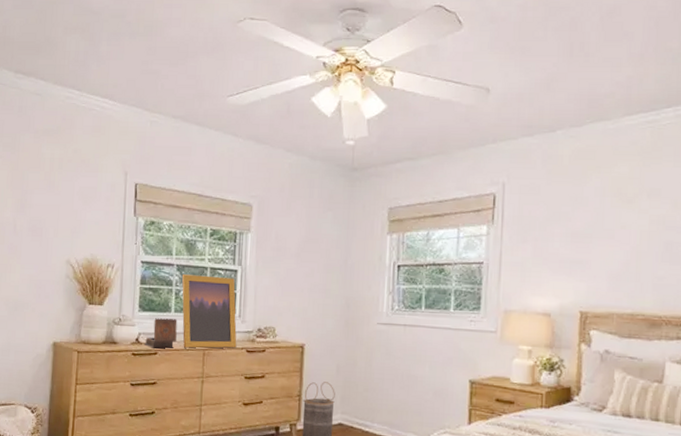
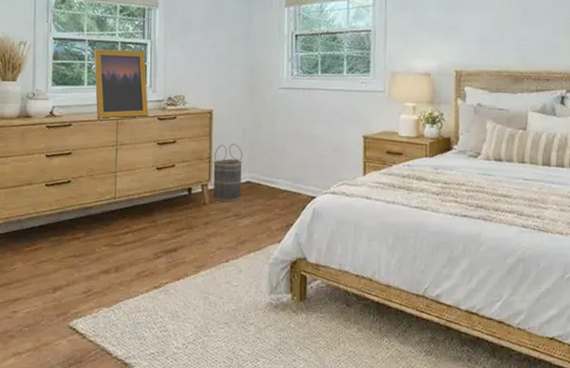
jewelry box: present [144,318,178,349] -> none [59,91,91,120]

